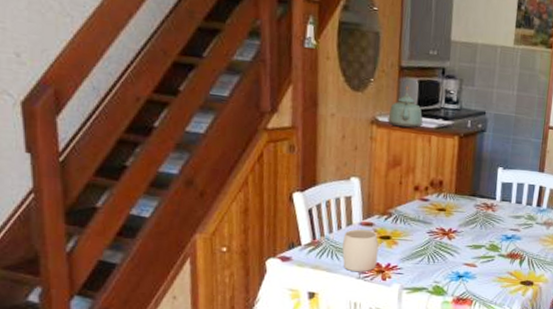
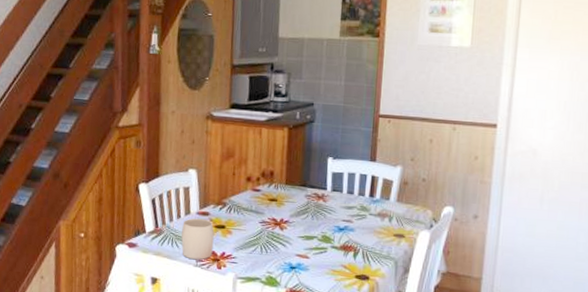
kettle: present [388,85,423,128] -> none [221,81,254,122]

